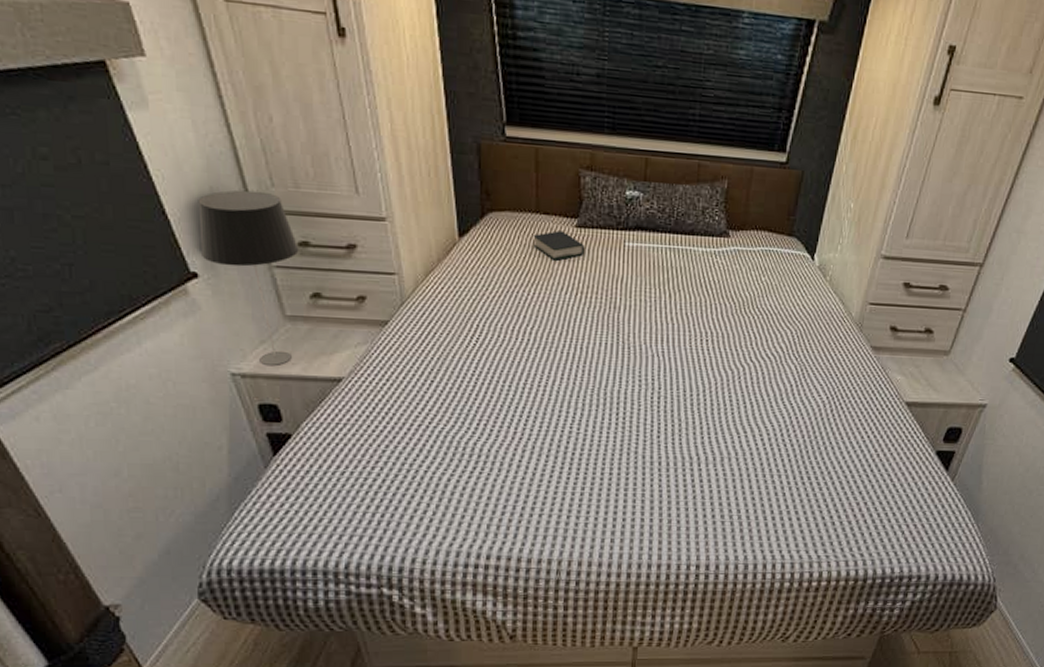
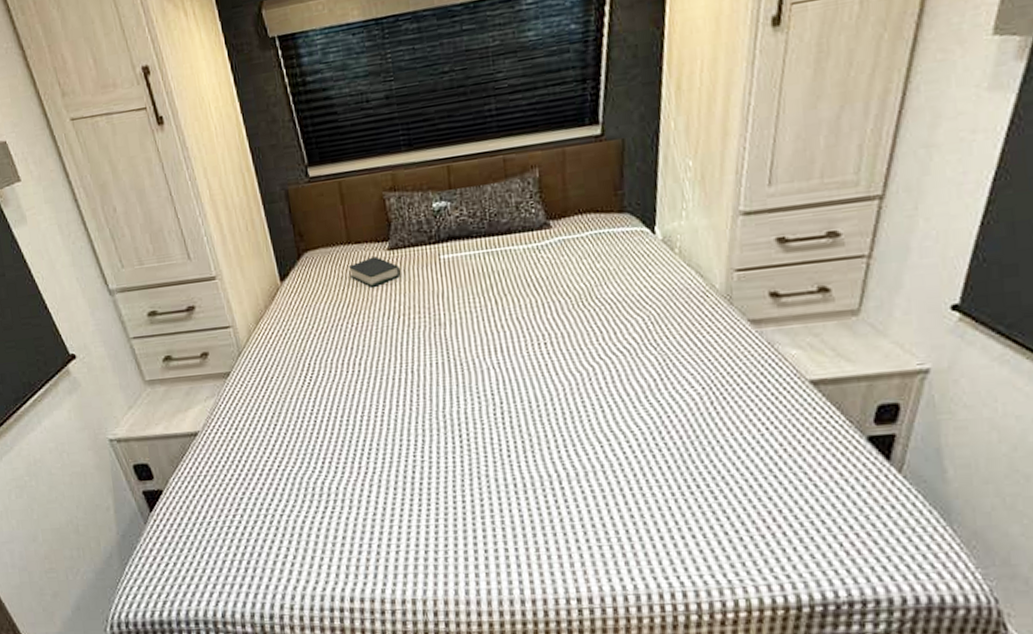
table lamp: present [198,190,299,365] -> none [69,274,155,428]

